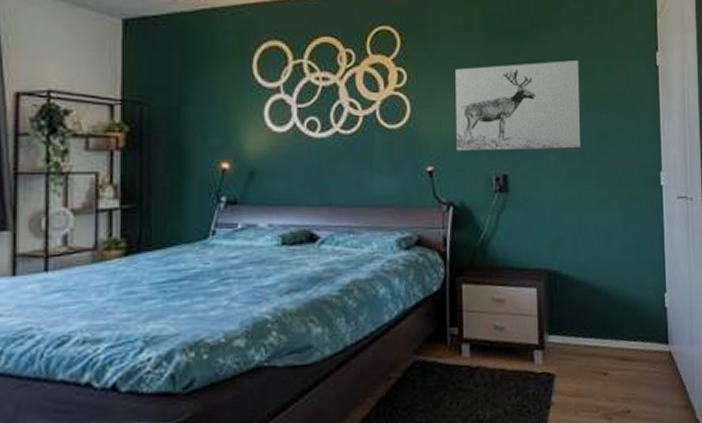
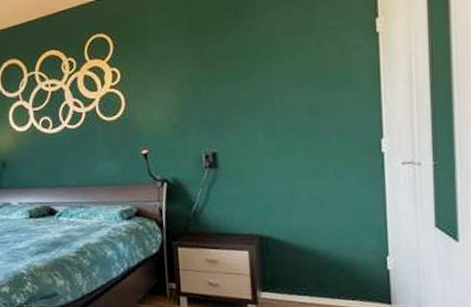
wall art: present [455,59,580,152] -> none [163,38,290,135]

